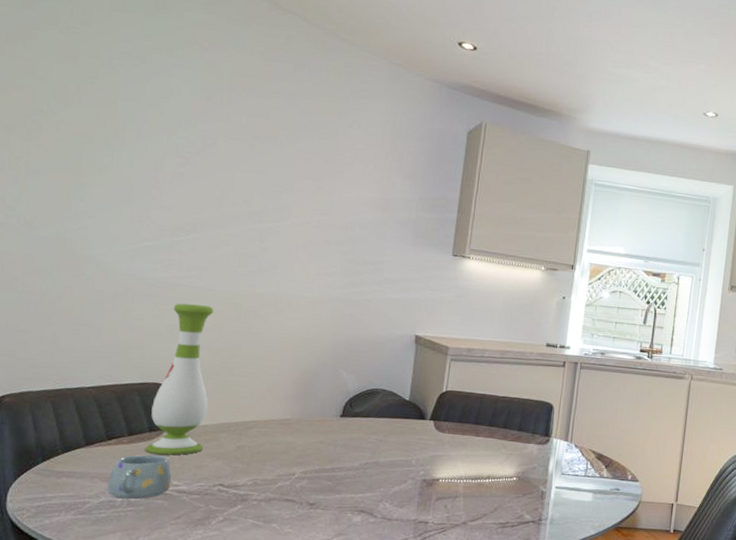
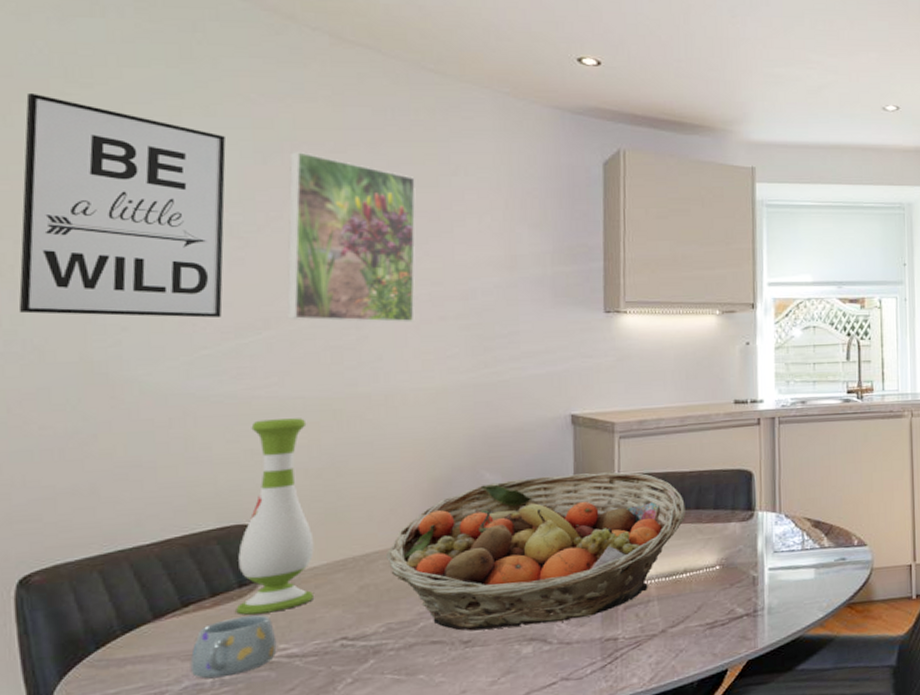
wall art: none [18,23,182,218] -> present [18,92,226,318]
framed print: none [209,92,320,242] -> present [286,150,416,323]
fruit basket: none [260,381,496,502] -> present [387,471,685,631]

